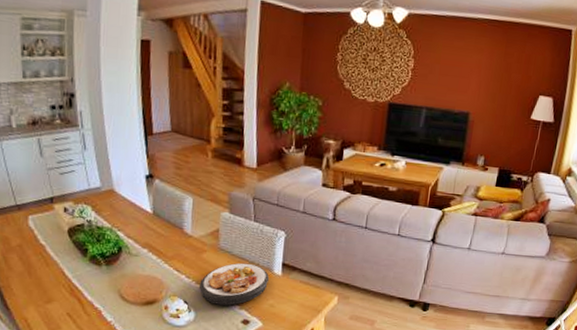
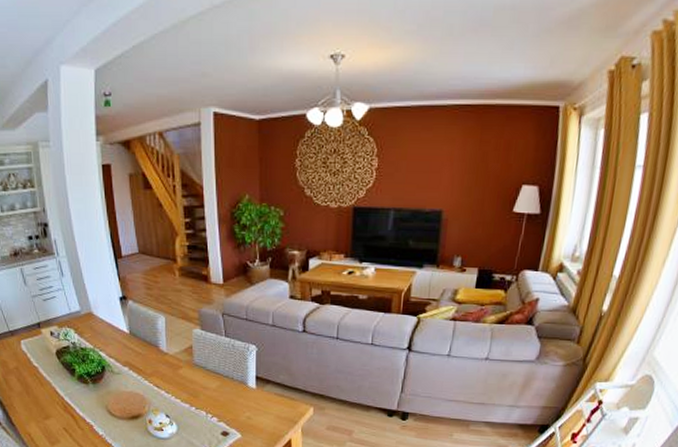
plate: present [199,263,269,306] -> none [179,377,244,418]

